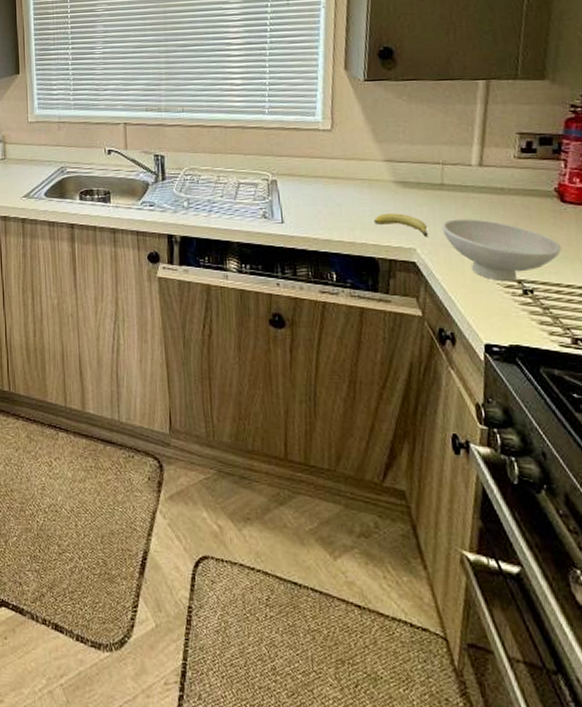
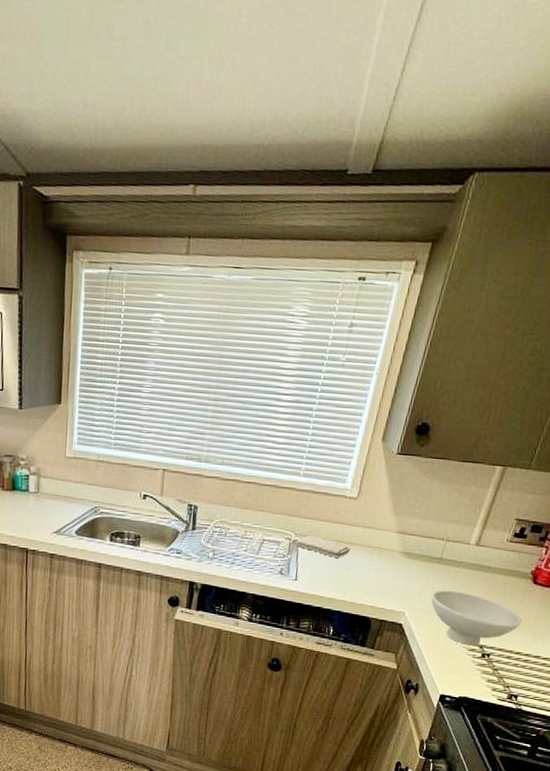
washcloth: none [274,174,336,196] -> present [296,536,350,559]
fruit: present [373,213,429,236] -> none [375,580,420,603]

